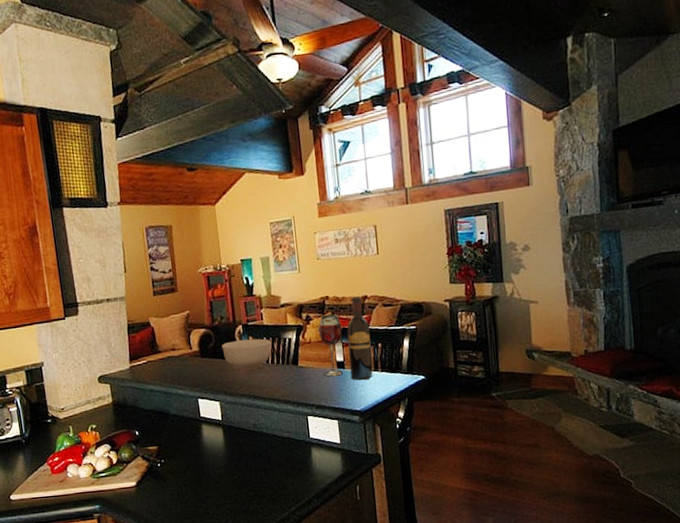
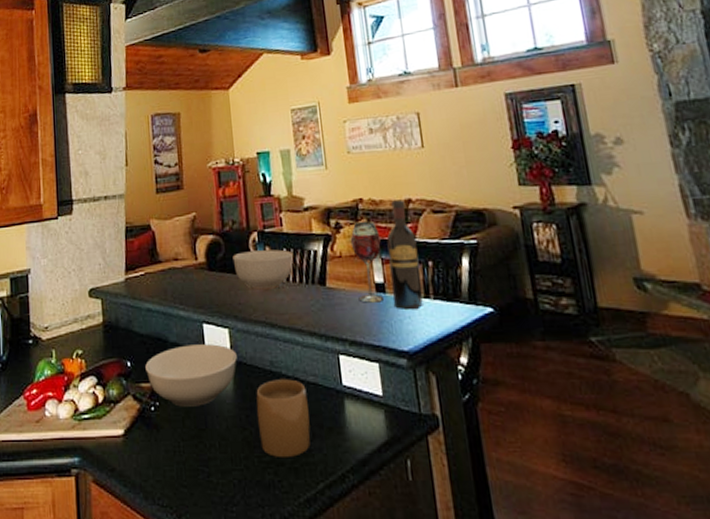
bowl: none [151,414,227,462] -> present [145,344,237,407]
mug: none [242,436,286,493] -> present [256,379,311,459]

